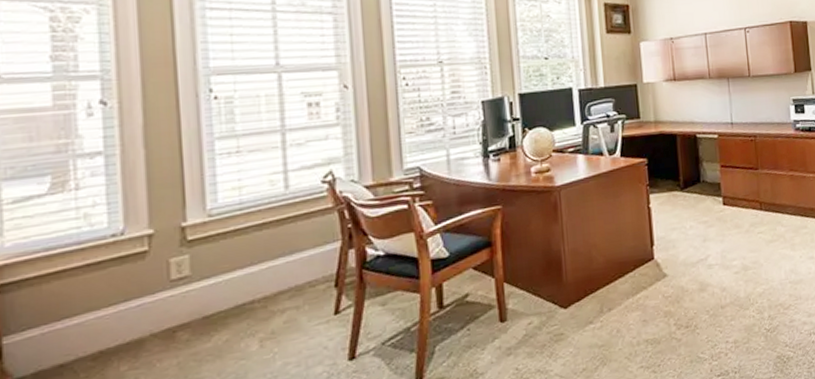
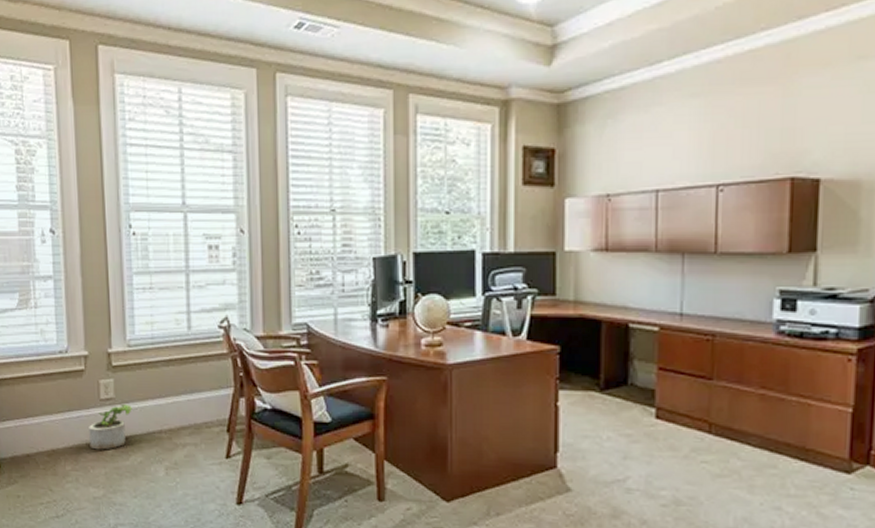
potted plant: none [154,279,215,339] -> present [89,403,132,450]

